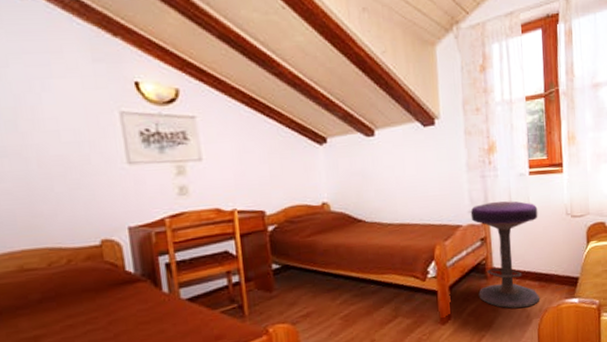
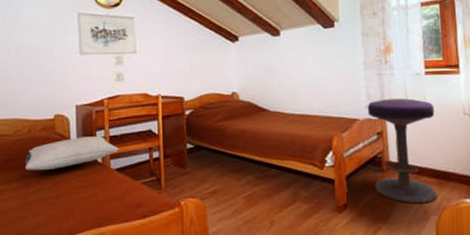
pillow: none [66,262,191,309] -> present [25,136,120,171]

